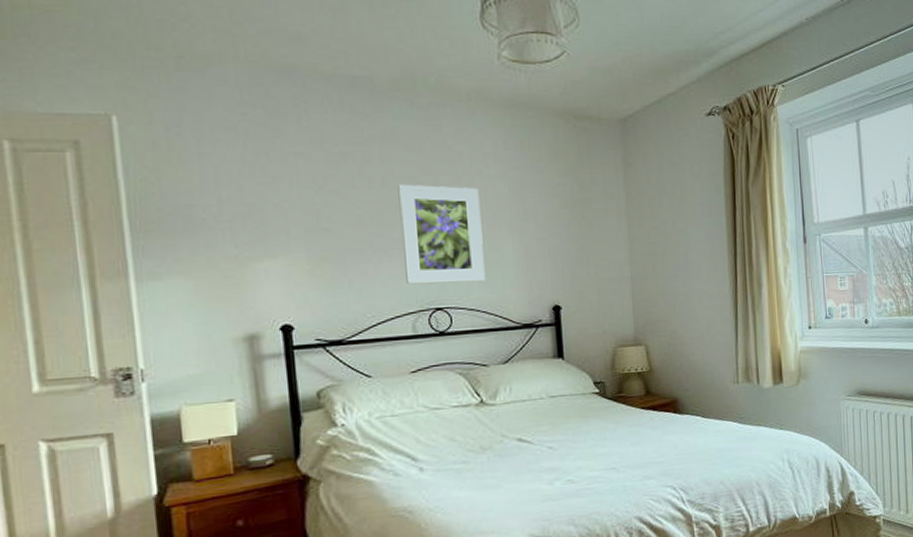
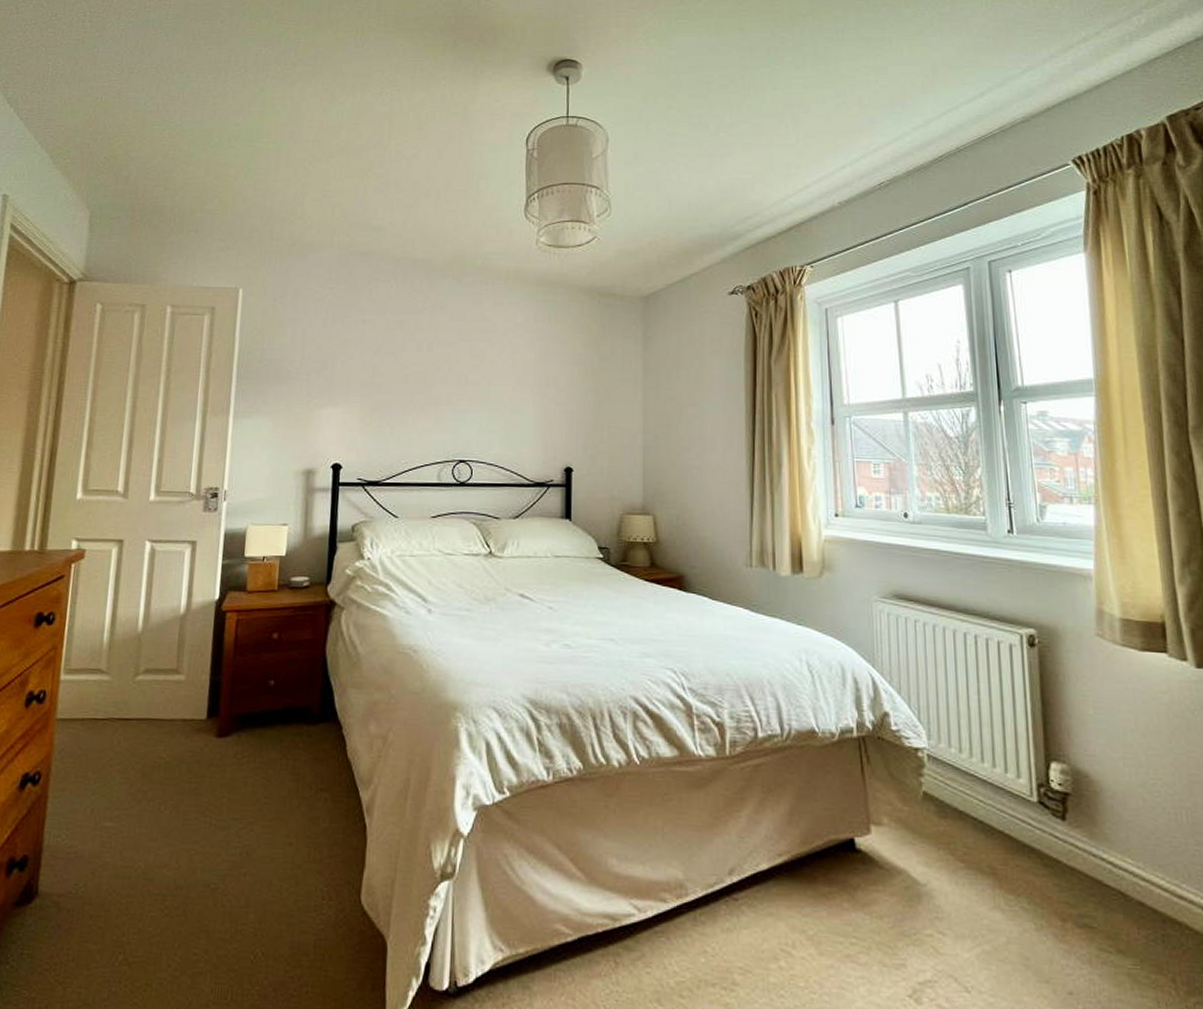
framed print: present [398,184,485,285] -> none [437,348,508,439]

